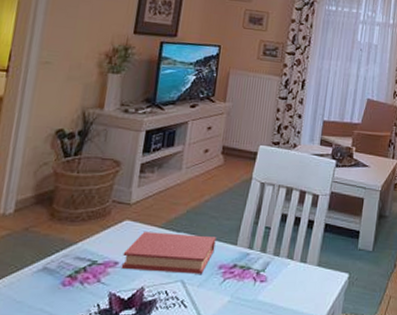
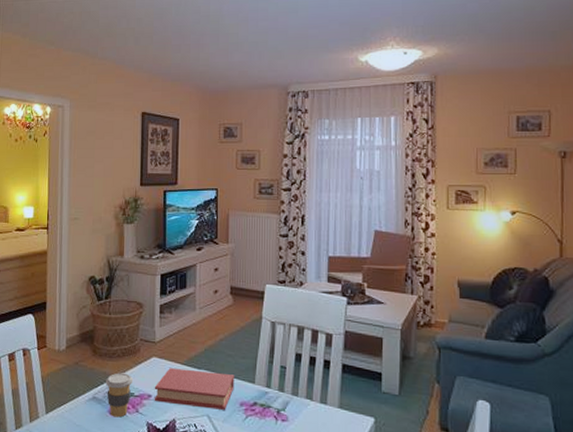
coffee cup: none [62,238,99,289] -> present [106,372,134,418]

